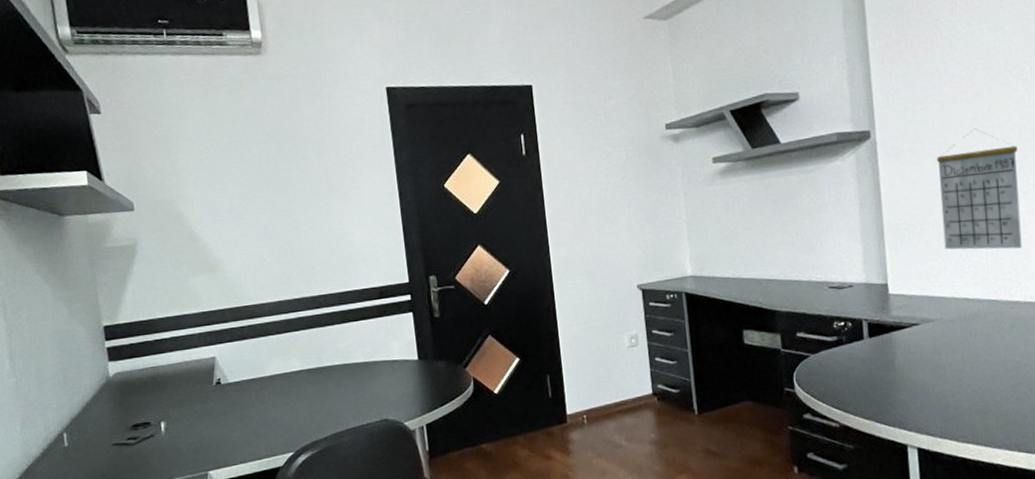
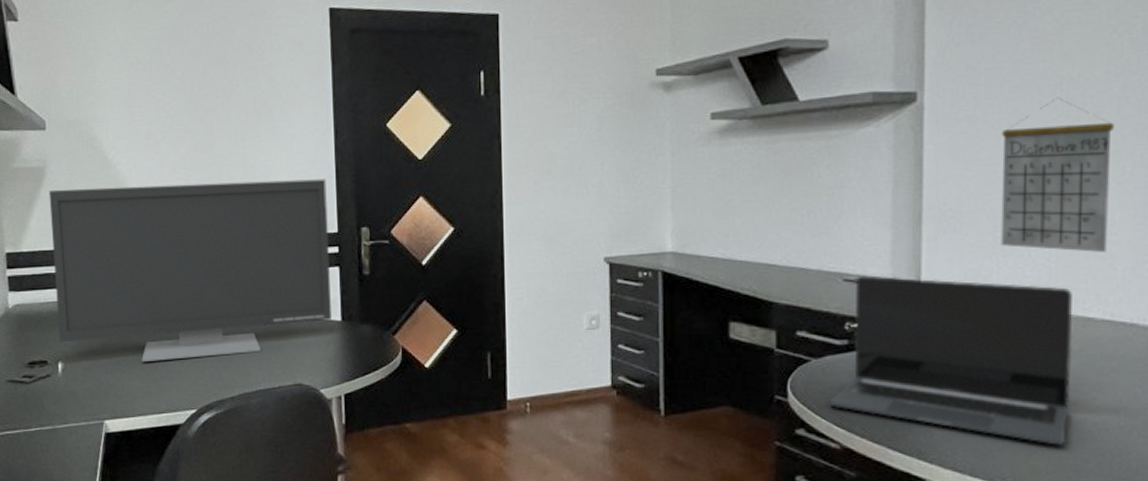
monitor: none [141,236,409,414] -> present [48,179,331,361]
laptop: none [826,278,1009,406] -> present [828,275,1073,446]

